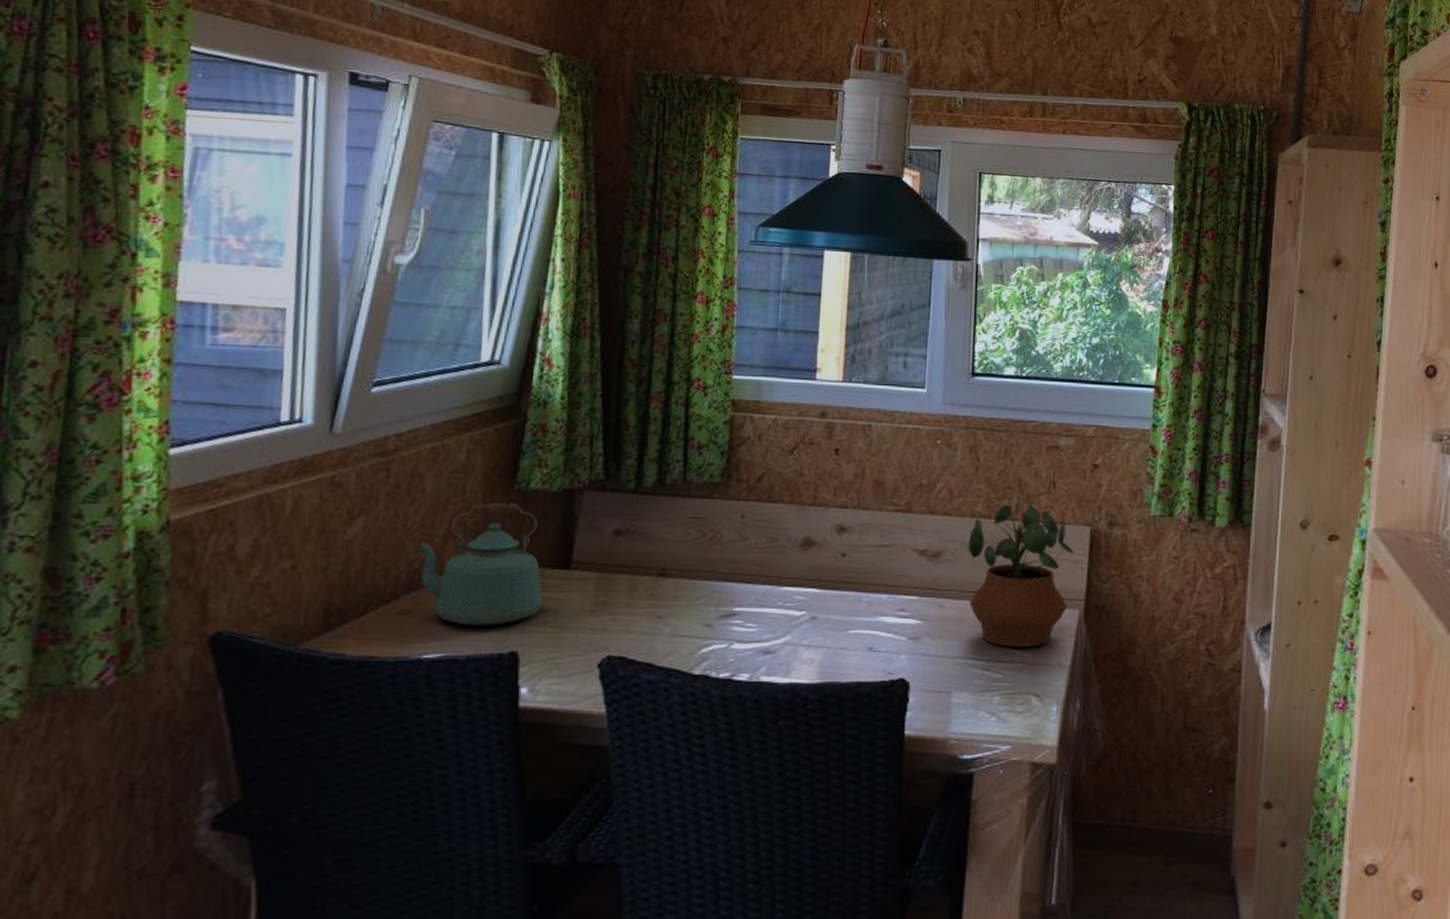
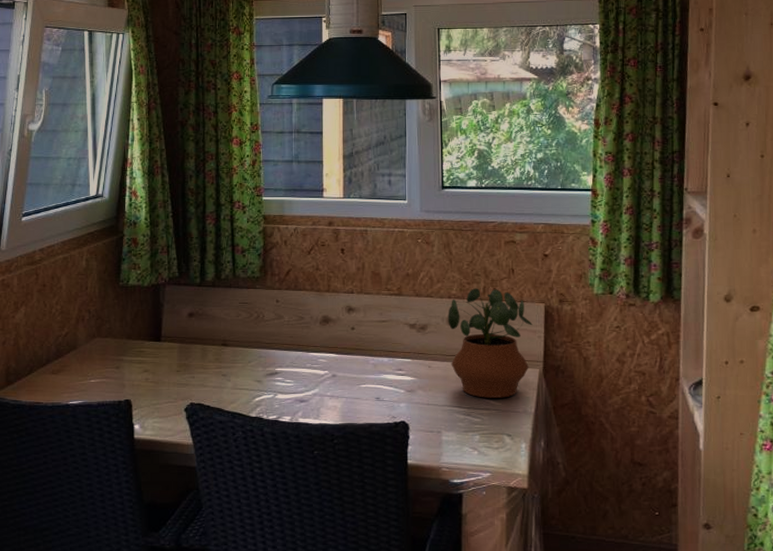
kettle: present [417,502,543,626] -> none [60,295,144,382]

